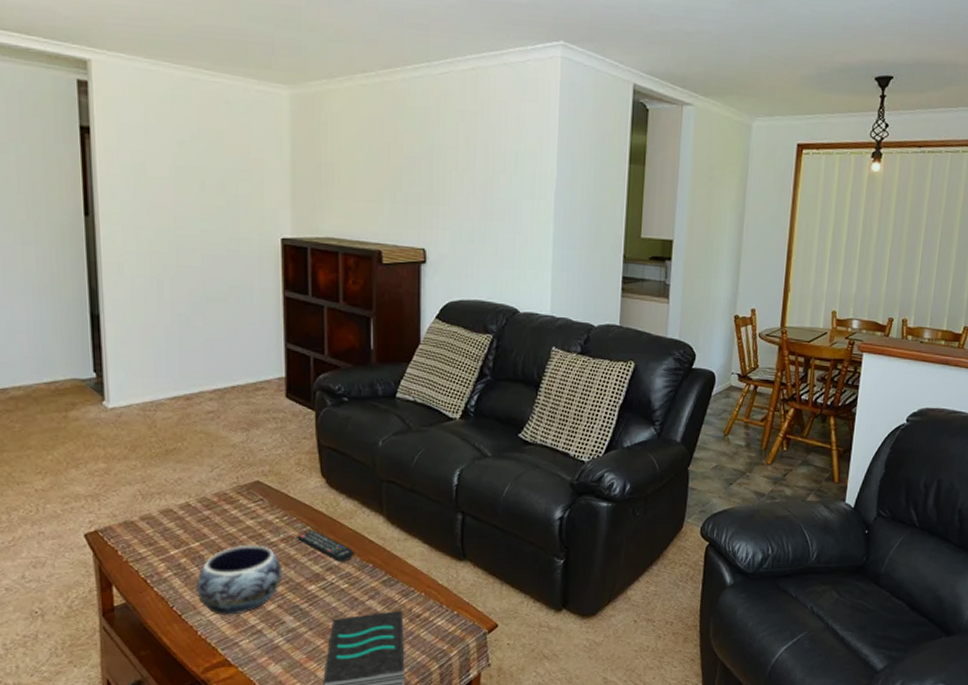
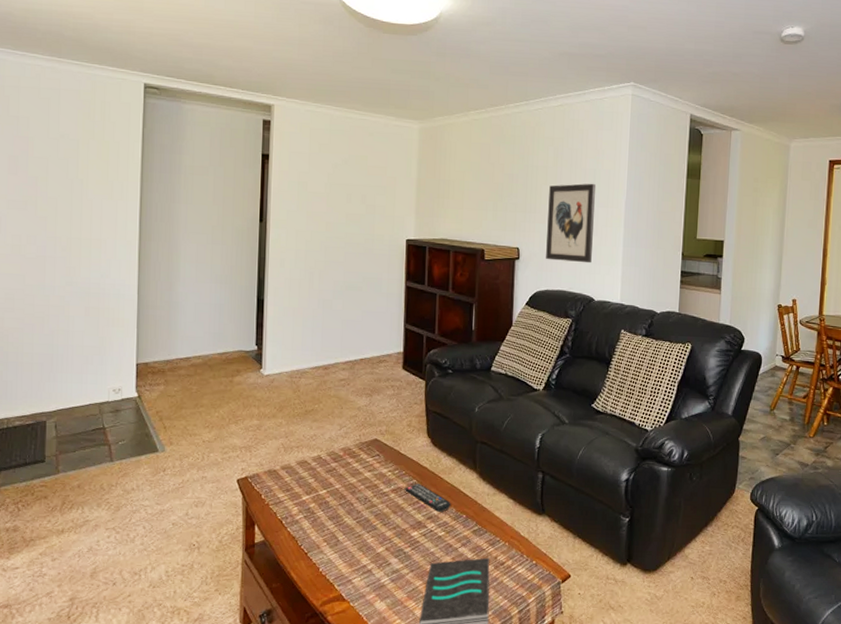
decorative bowl: present [196,544,283,615] -> none [321,494,392,555]
wall art: none [459,169,519,268] -> present [546,183,597,263]

